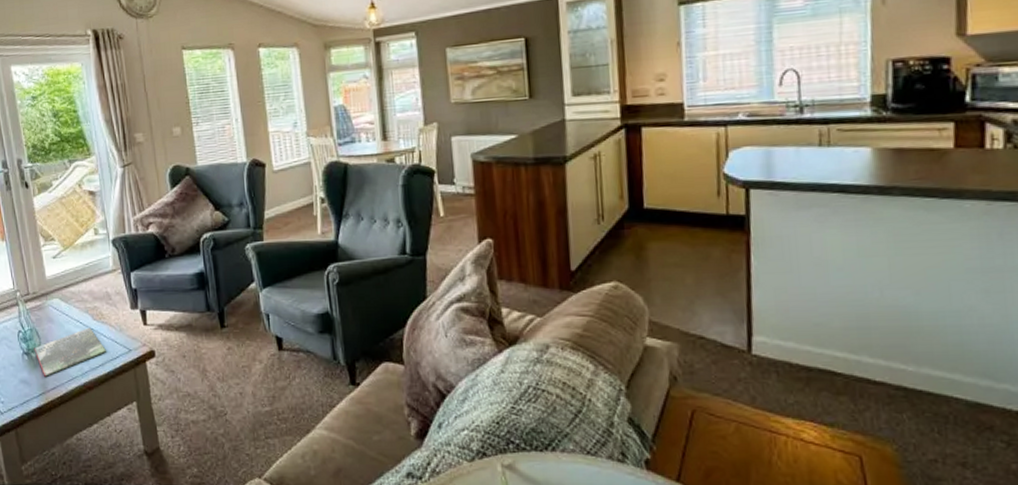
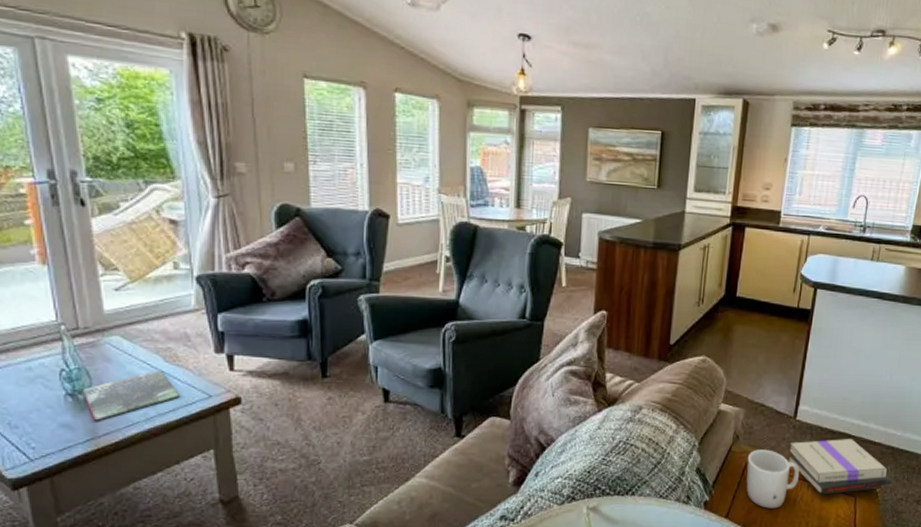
mug: none [692,393,770,471] -> present [746,449,799,509]
books: none [748,378,913,453] -> present [789,439,892,495]

